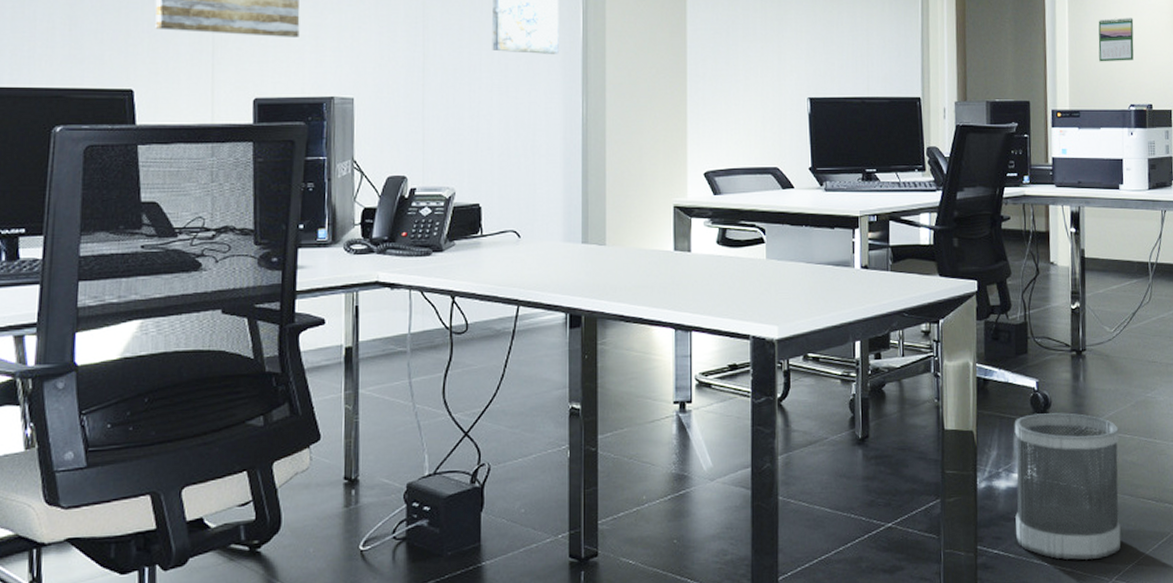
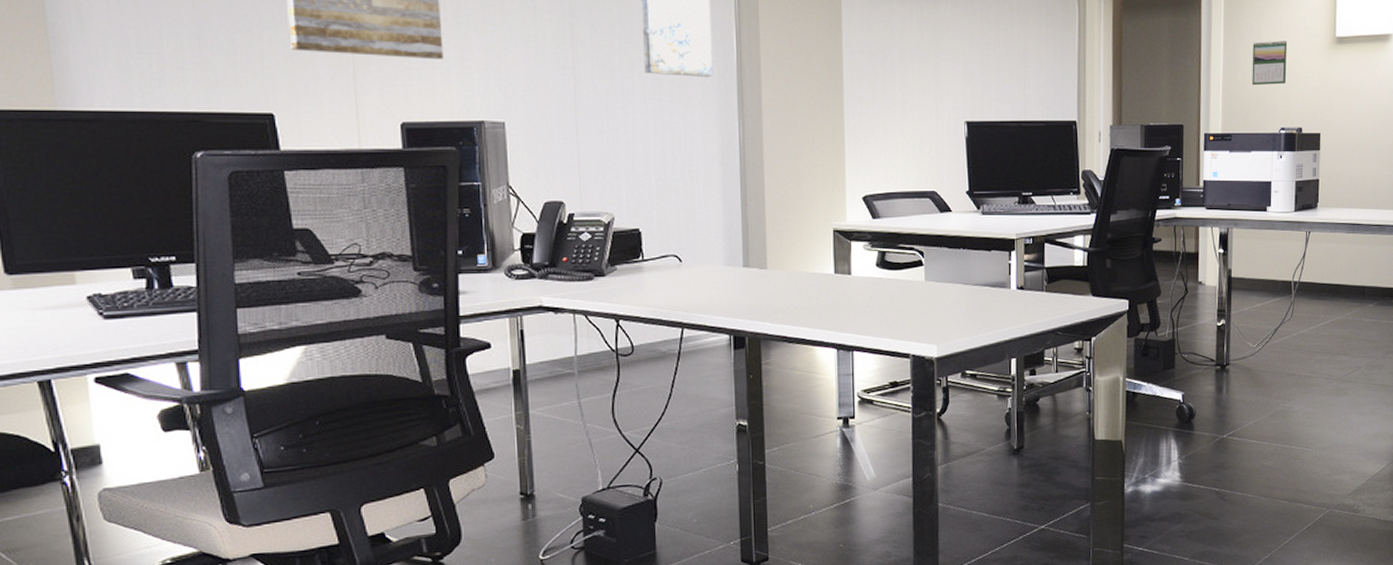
wastebasket: present [1014,413,1121,560] -> none [1159,422,1258,555]

